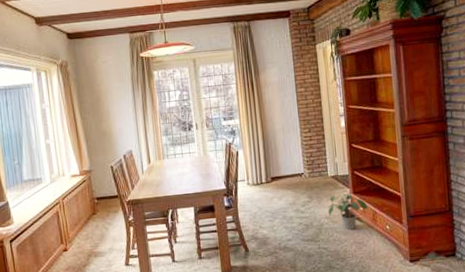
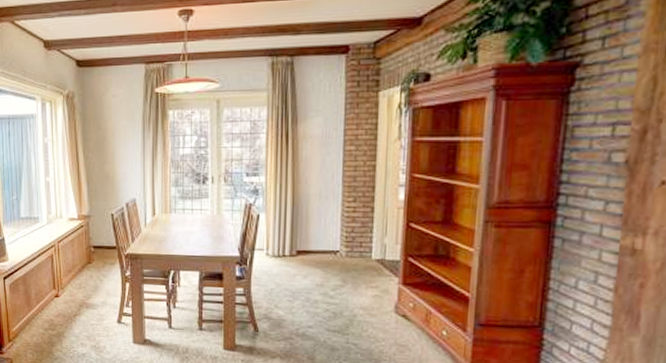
potted plant: present [328,194,368,230] -> none [365,282,421,328]

